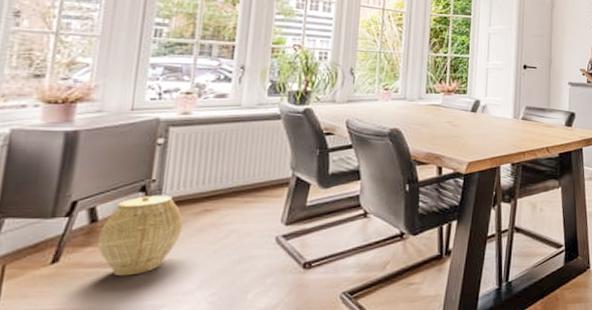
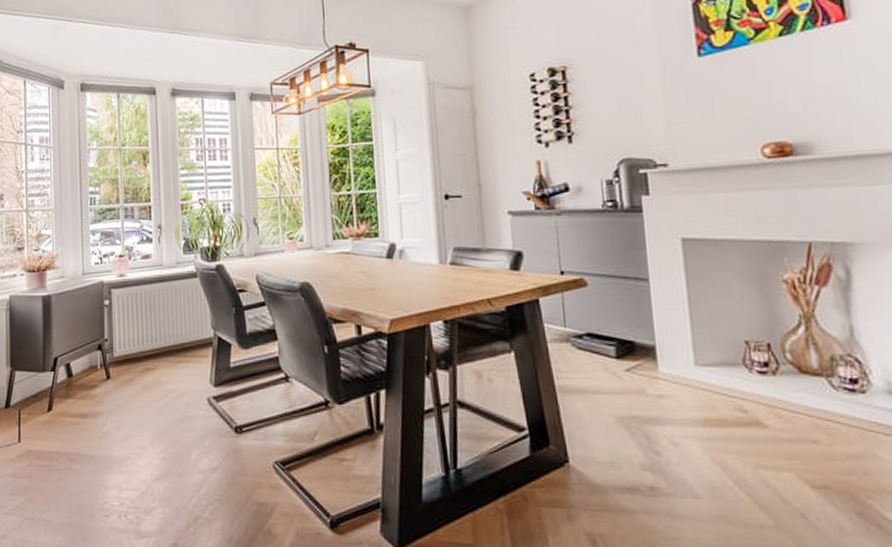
woven basket: present [97,195,183,277] -> none [75,353,132,427]

